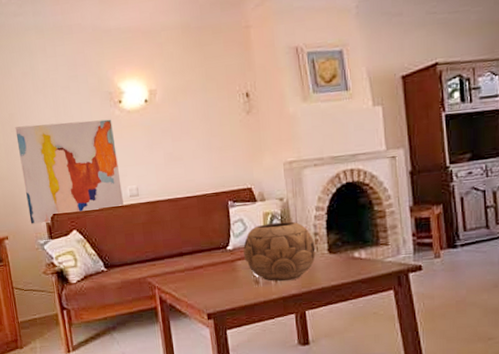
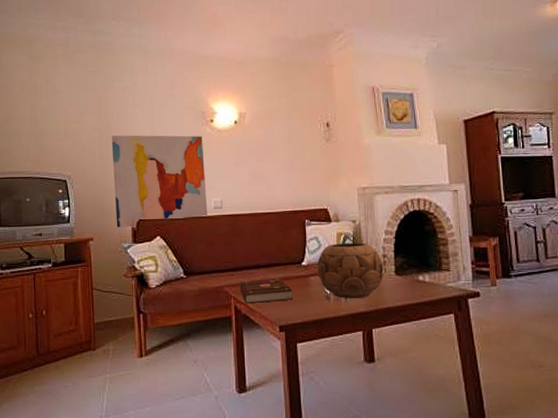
book: none [163,265,220,294] -> present [239,278,293,304]

